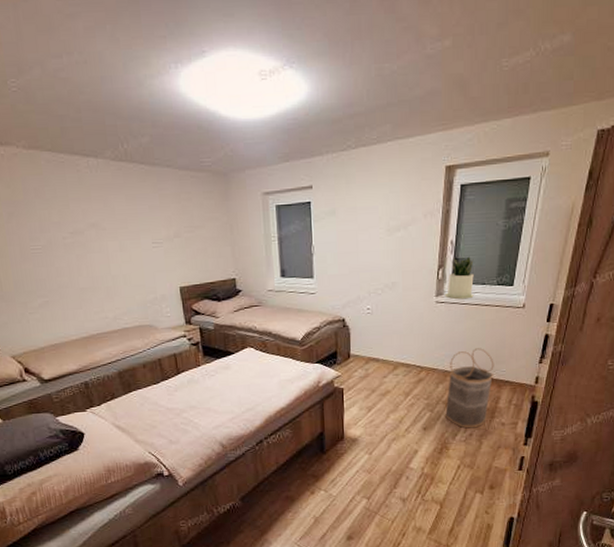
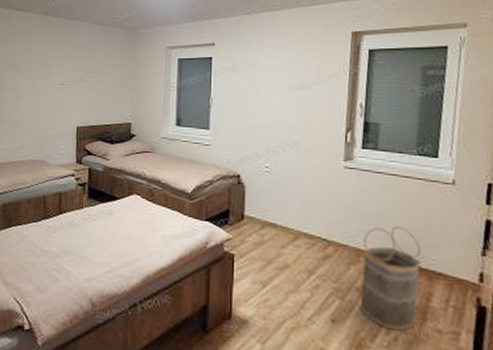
planter: present [445,256,474,300] -> none [355,121,390,168]

